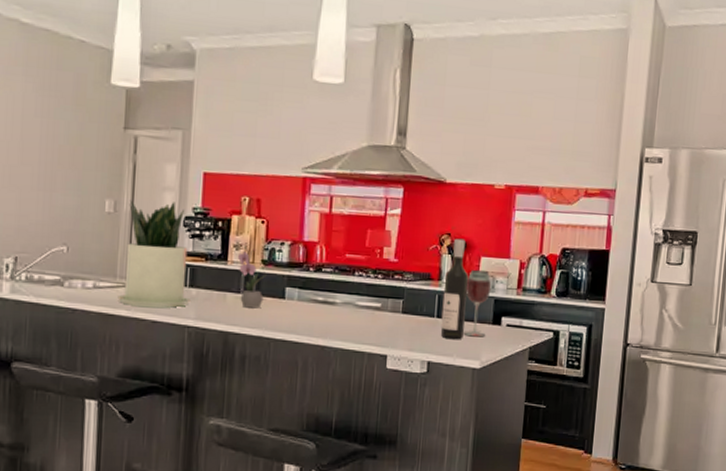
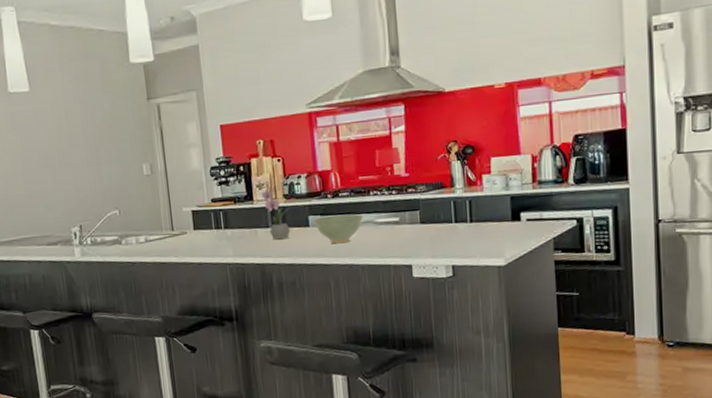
planter: present [117,200,191,308] -> none [162,156,227,253]
bowl: none [290,290,343,322] -> present [313,214,363,244]
bottle: present [440,238,468,339] -> none [457,143,484,241]
wineglass: present [463,269,492,337] -> none [479,169,506,236]

